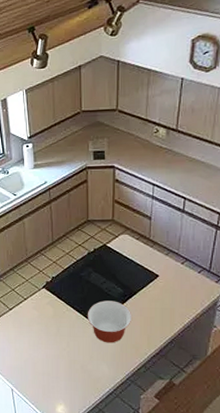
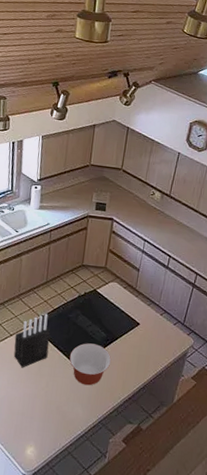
knife block: none [29,274,65,330] -> present [13,313,50,368]

